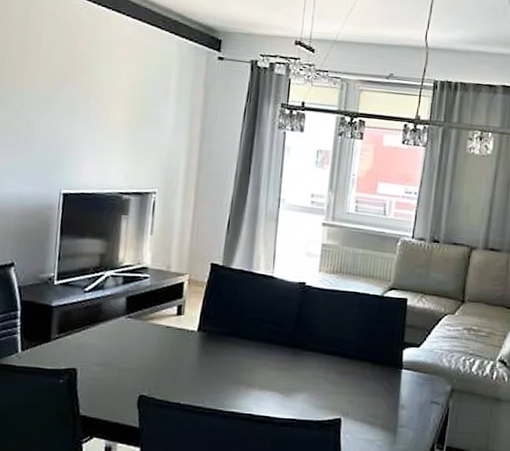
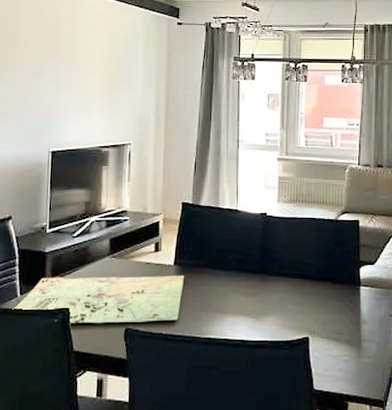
board game: none [12,333,208,391] -> present [12,275,184,323]

